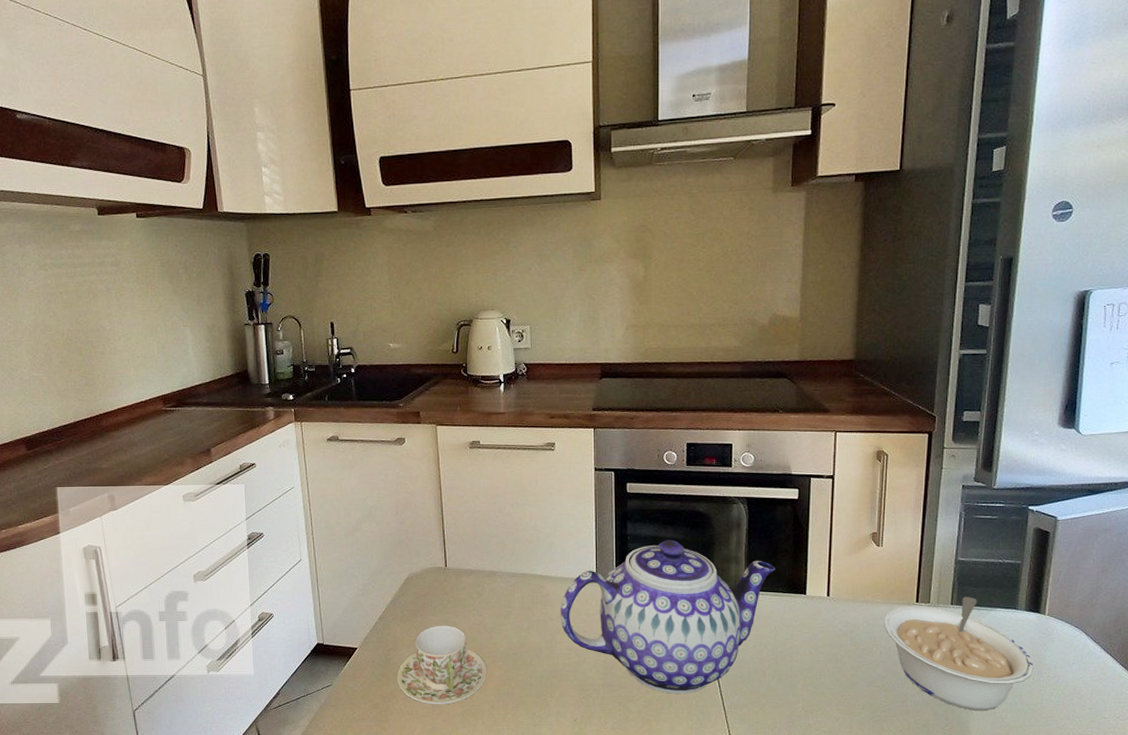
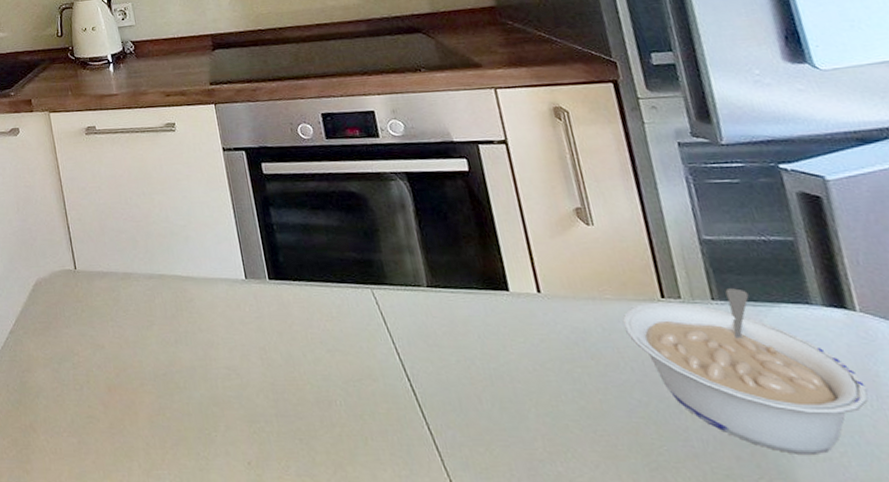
teacup: present [397,625,488,705] -> none [35,339,137,441]
teapot: present [560,540,776,694] -> none [209,227,462,427]

